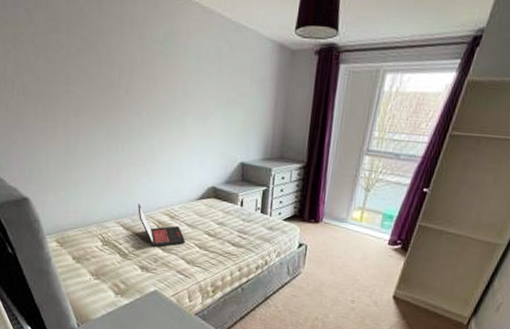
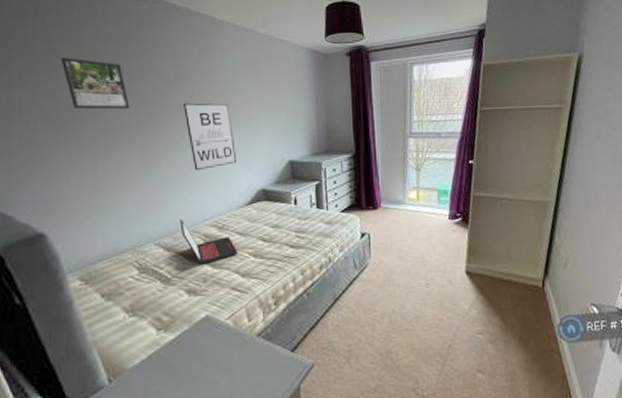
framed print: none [38,28,99,90] -> present [61,57,131,110]
wall art: none [147,90,193,160] -> present [184,103,237,171]

